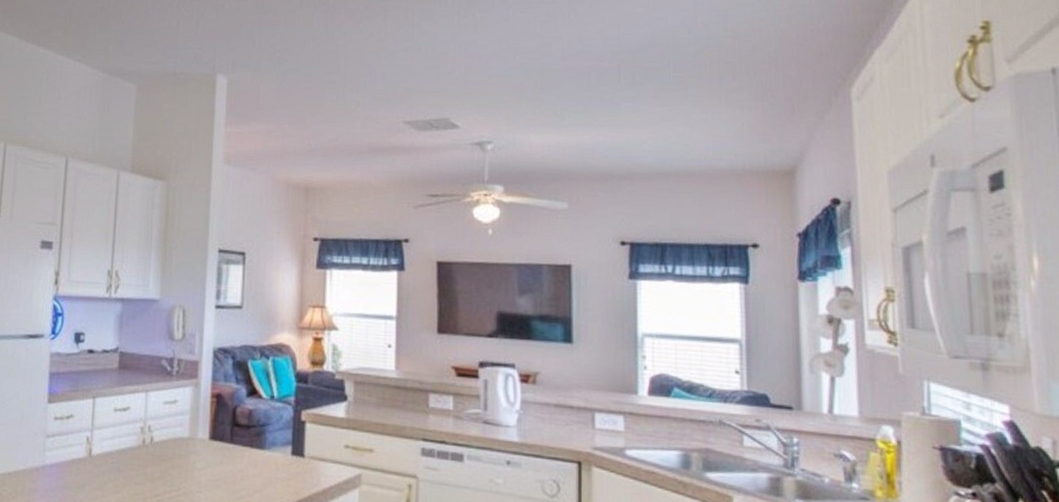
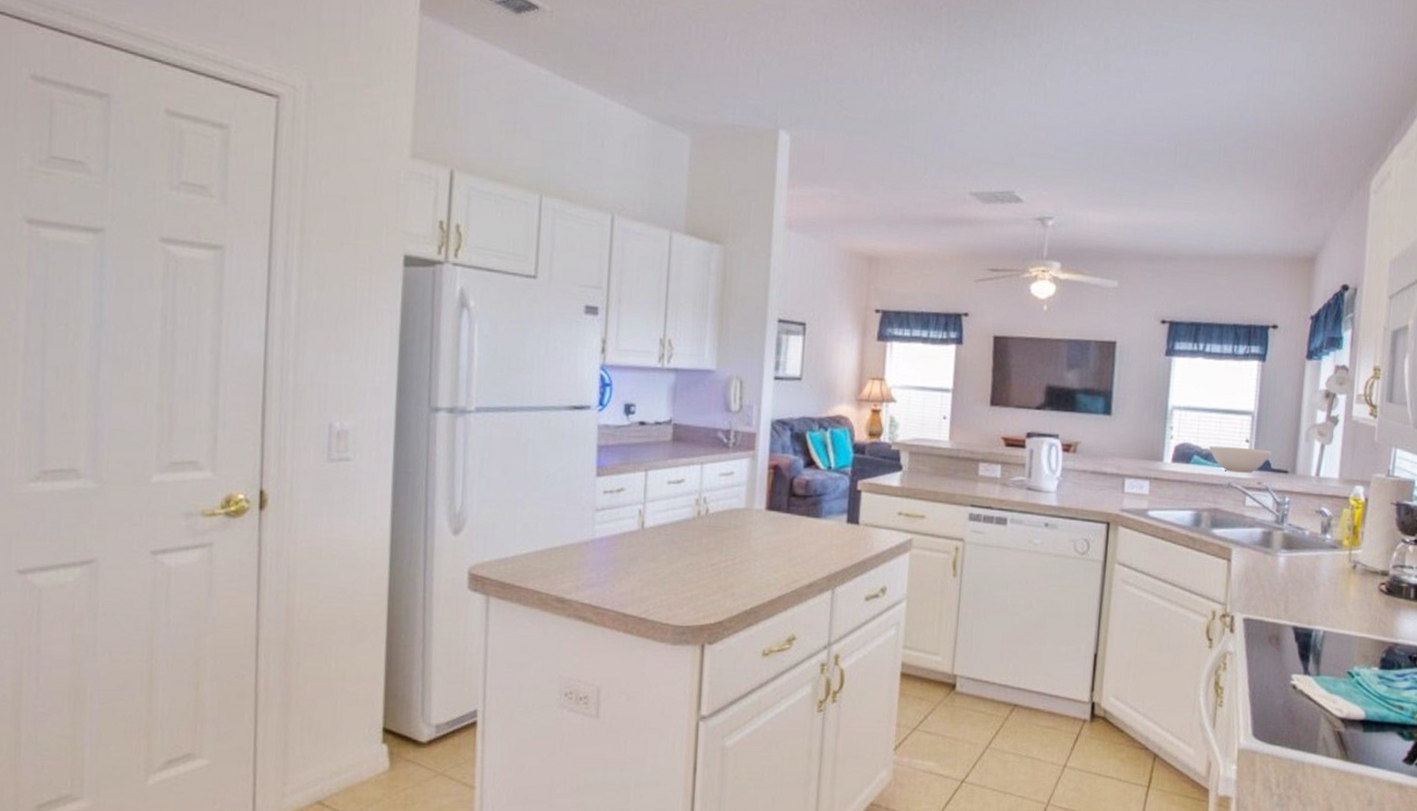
bowl: none [690,377,770,410] -> present [1208,445,1273,474]

